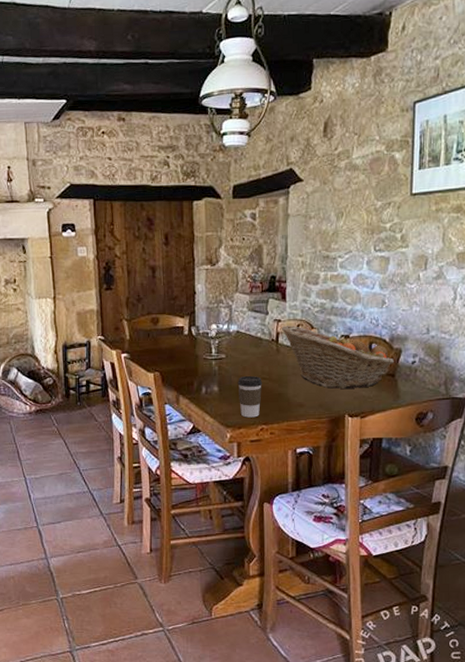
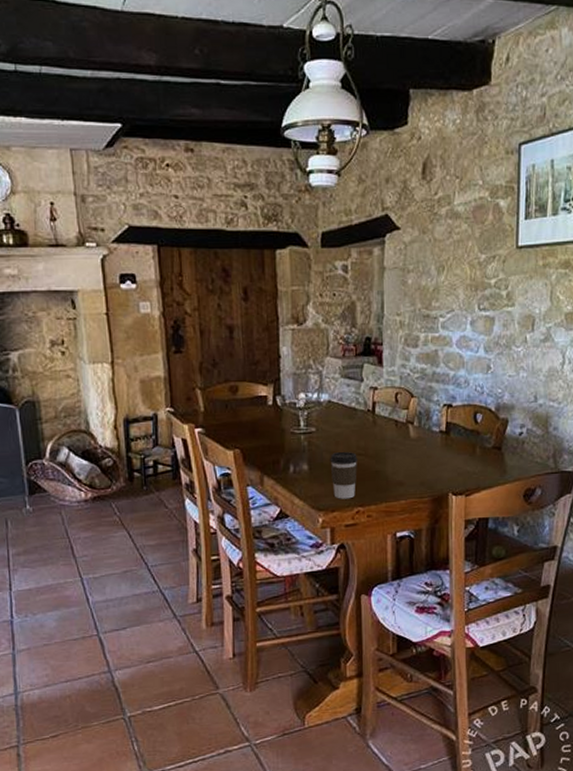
fruit basket: present [281,325,394,389] -> none [377,393,500,464]

